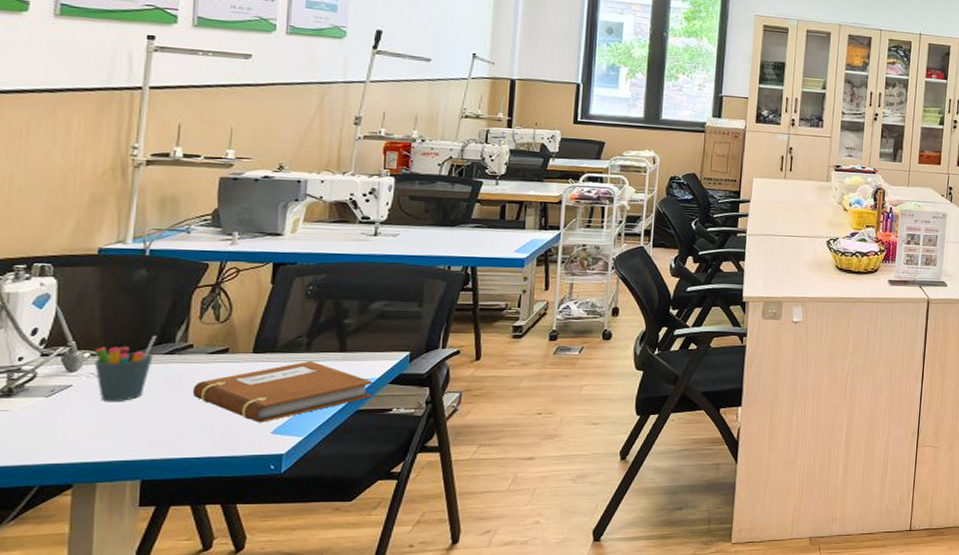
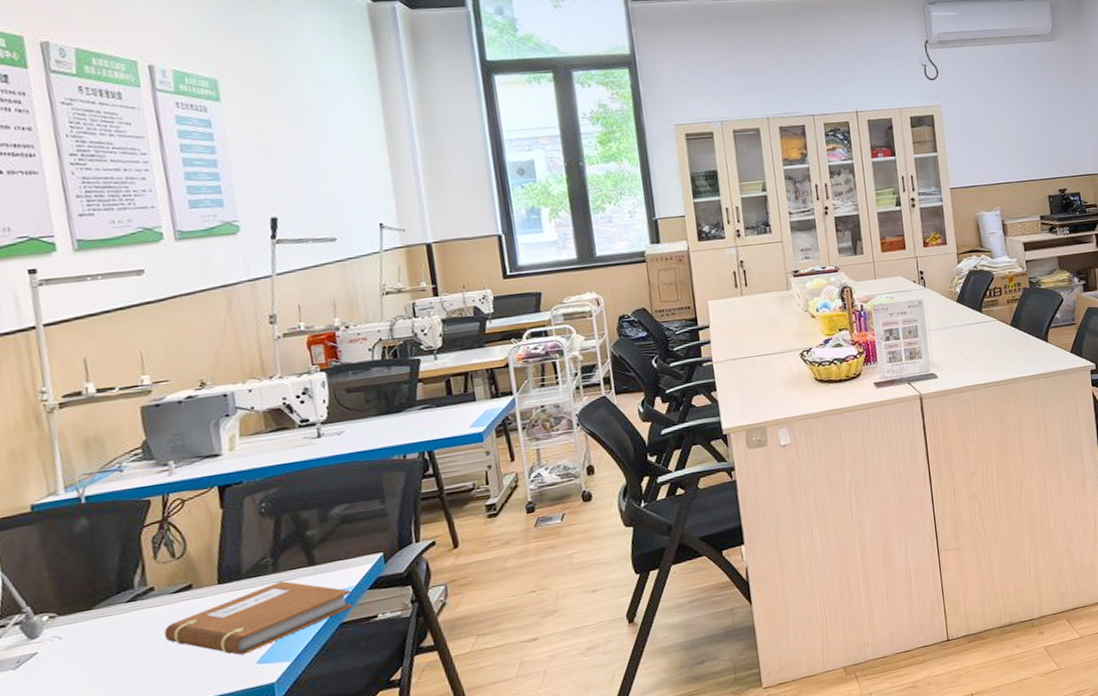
pen holder: present [94,336,157,402] -> none [52,586,116,663]

